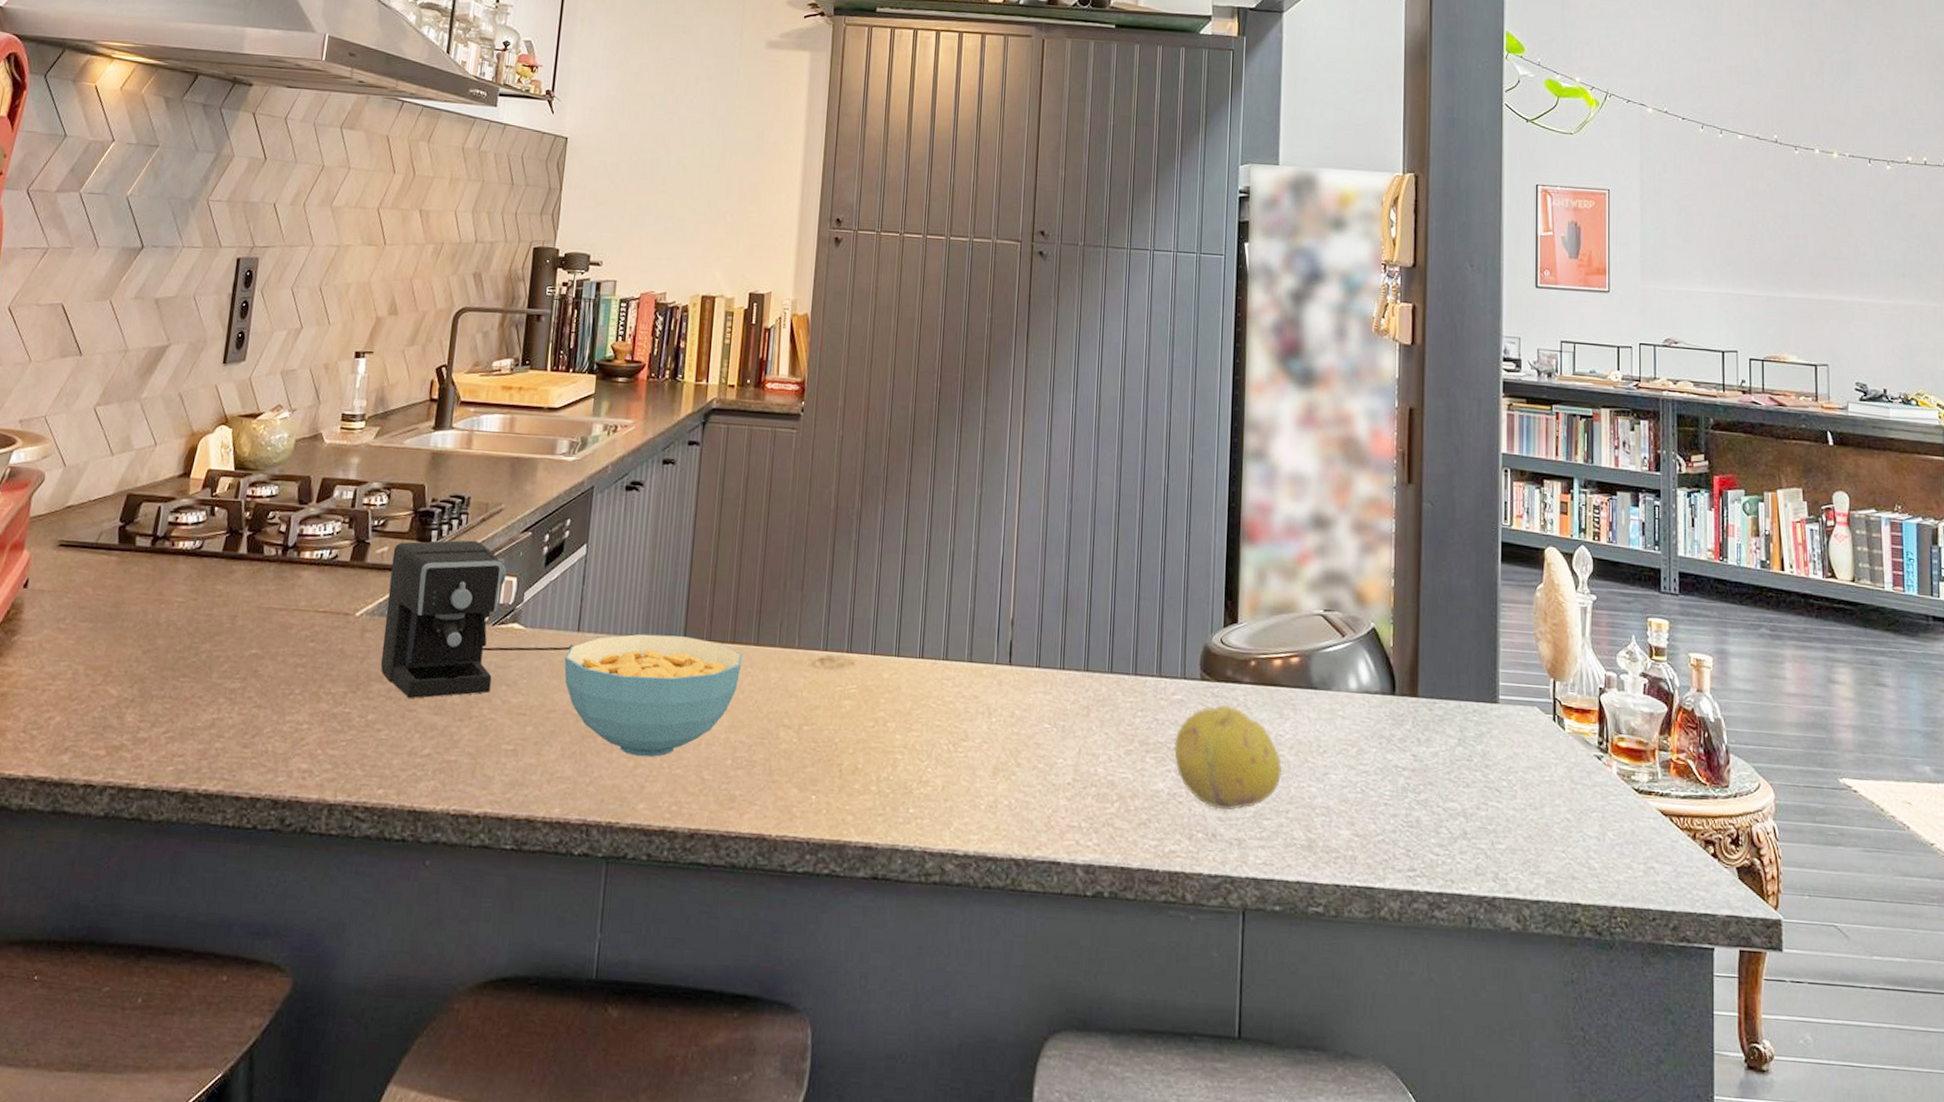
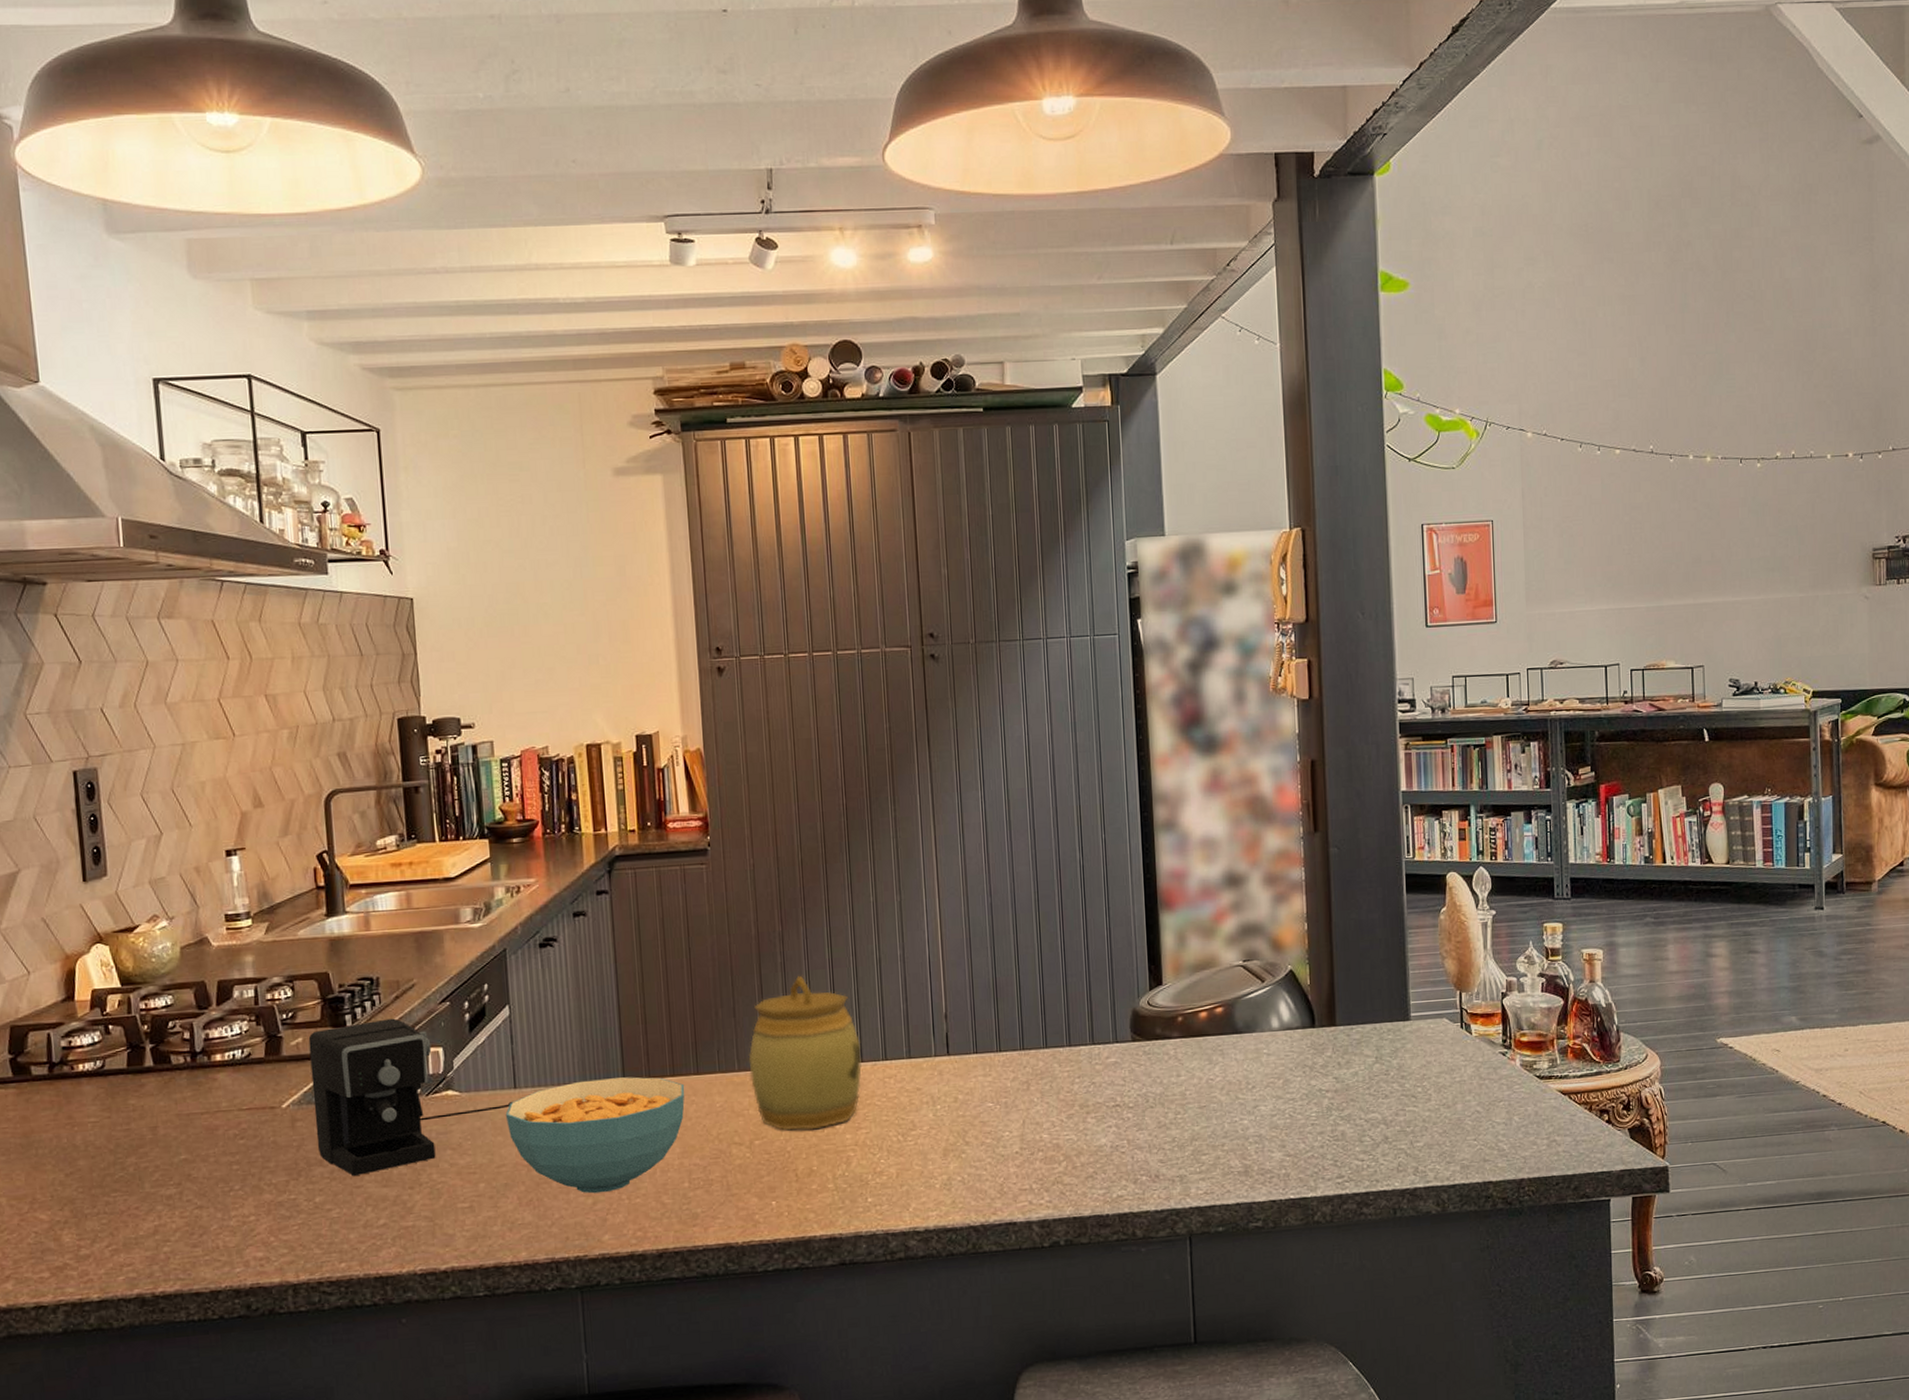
jar: none [808,557,923,724] -> present [748,976,862,1130]
fruit: present [1174,704,1282,811] -> none [1112,1060,1215,1154]

